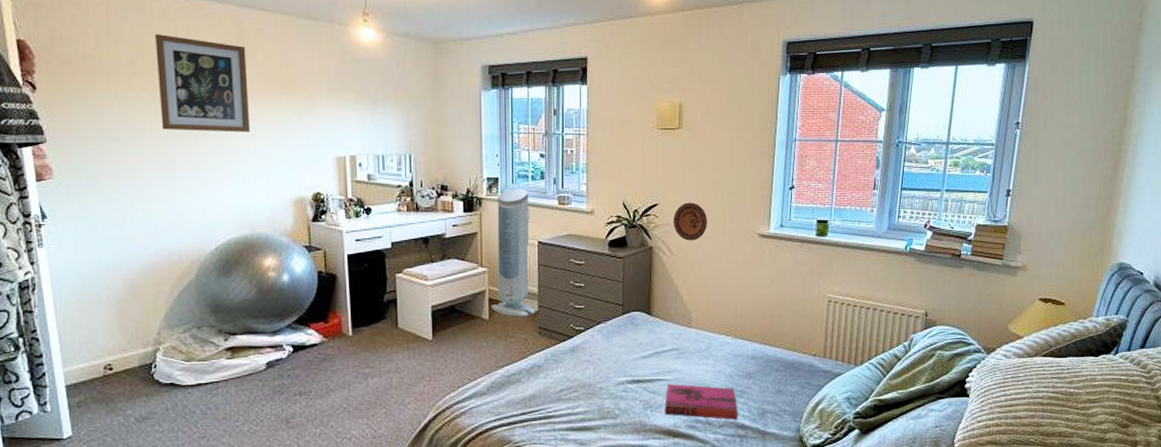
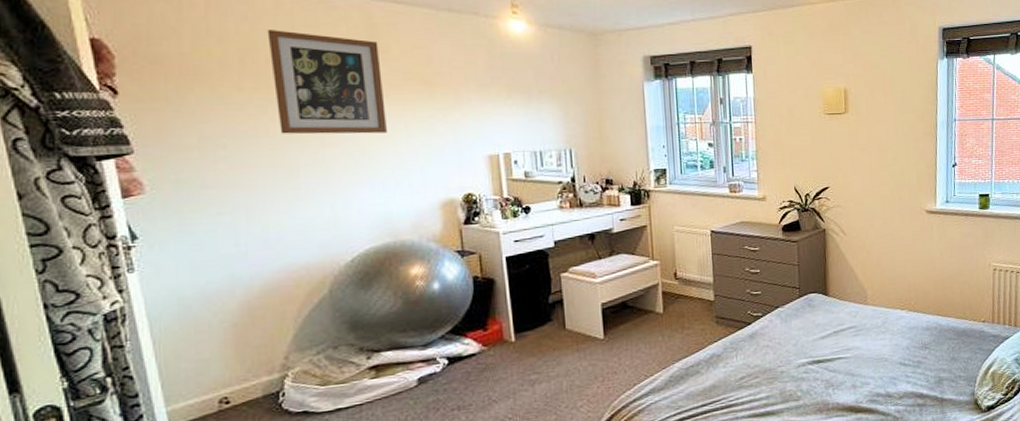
air purifier: present [491,188,536,317] -> none [665,178,712,308]
hardback book: present [664,384,738,420] -> none [845,359,917,392]
decorative plate: present [673,202,708,241] -> none [844,184,878,221]

